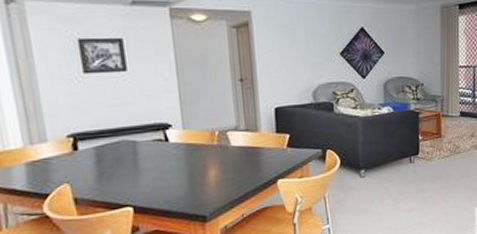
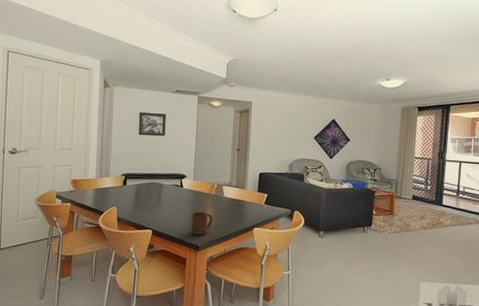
cup: none [188,170,221,203] -> present [191,211,213,236]

